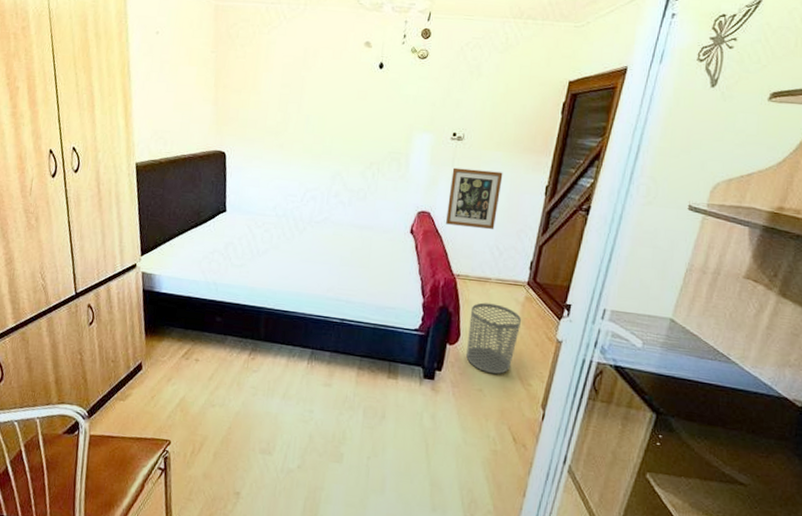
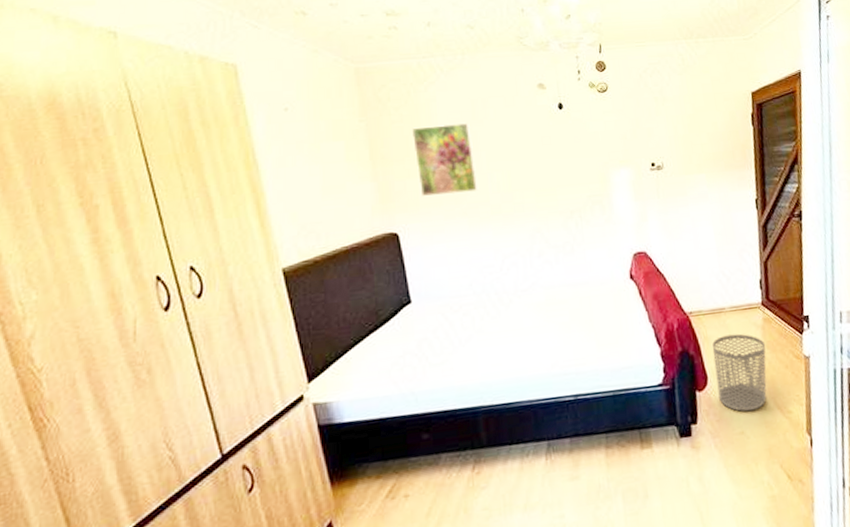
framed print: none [249,64,299,130] -> present [412,123,479,196]
wall art: present [446,167,503,229] -> none [659,194,716,261]

